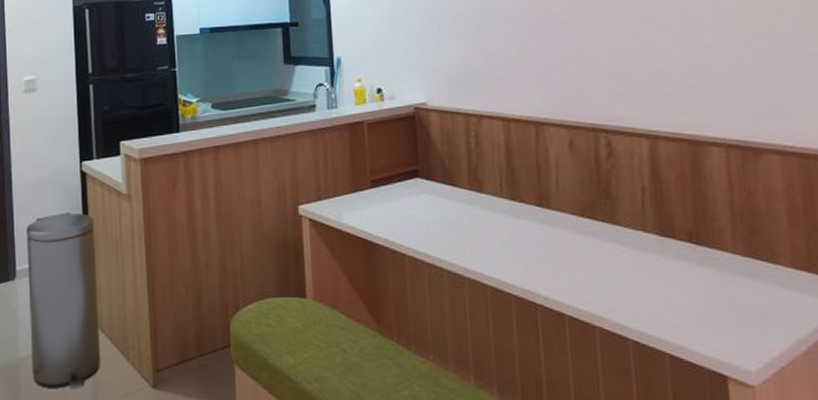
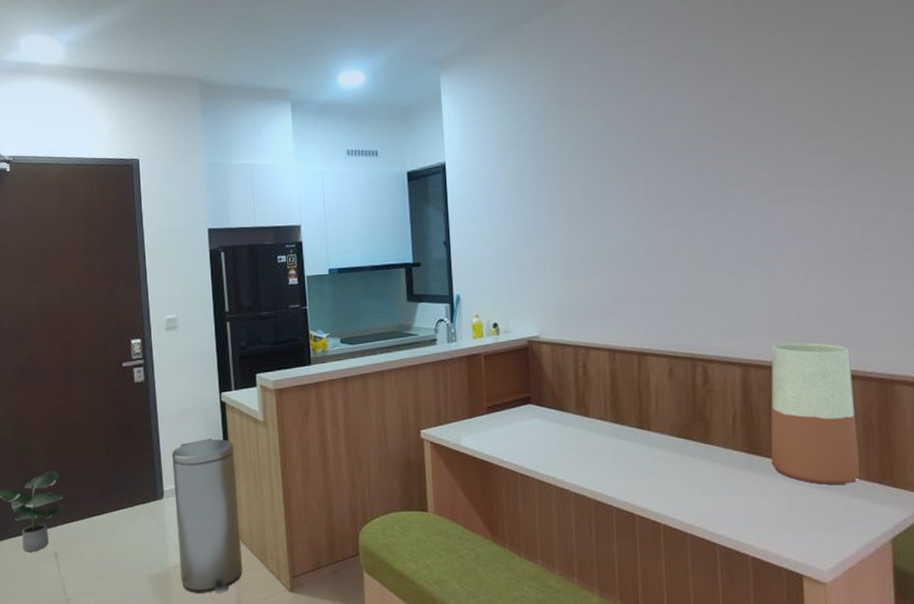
vase: none [680,112,785,272] -> present [770,342,860,485]

